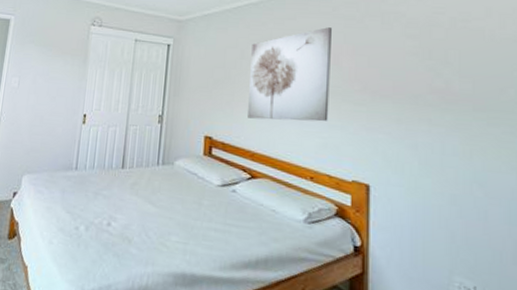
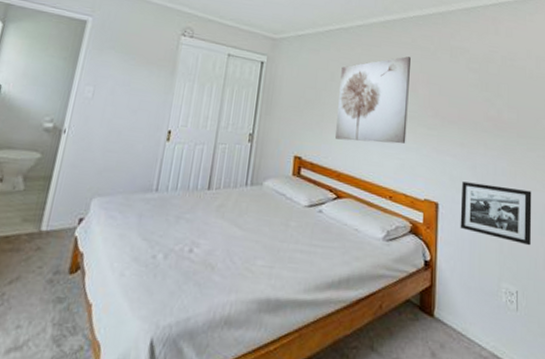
picture frame: none [397,162,495,237] -> present [460,181,532,246]

